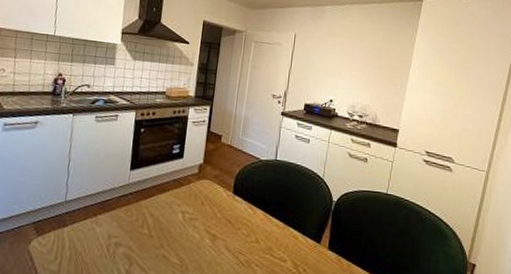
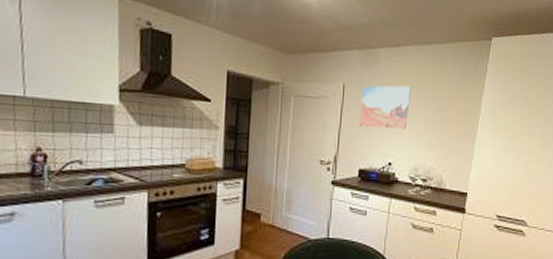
wall art: none [306,36,351,73] -> present [359,85,411,130]

